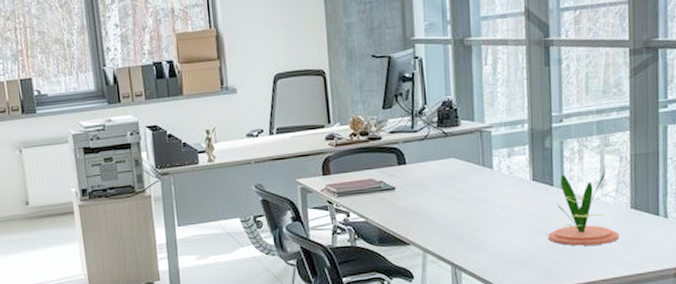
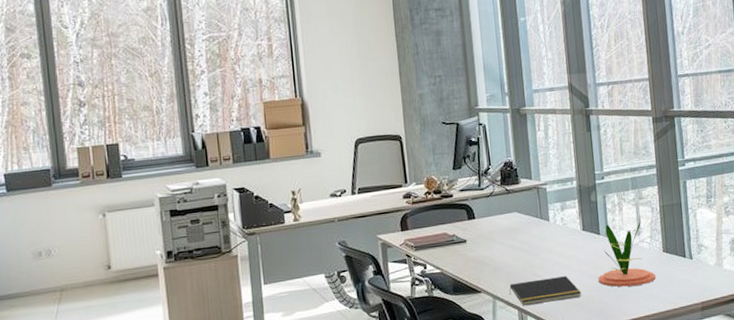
notepad: none [442,231,527,262] -> present [509,276,582,306]

